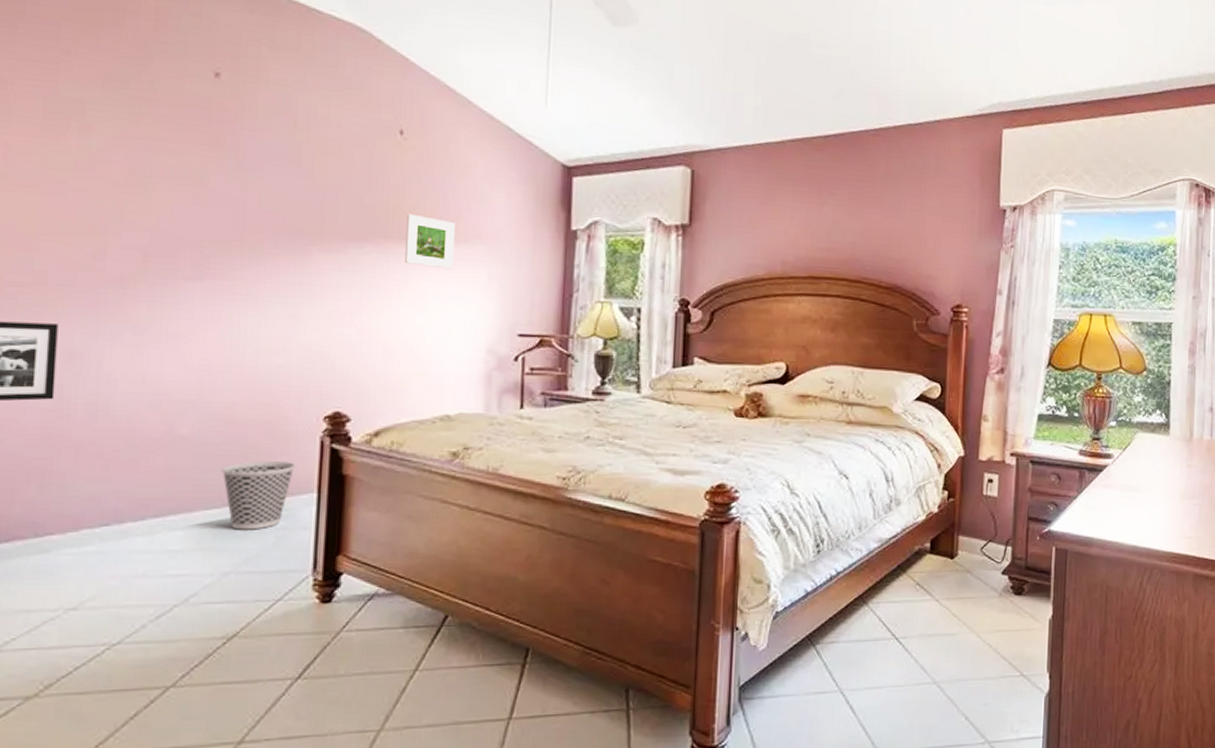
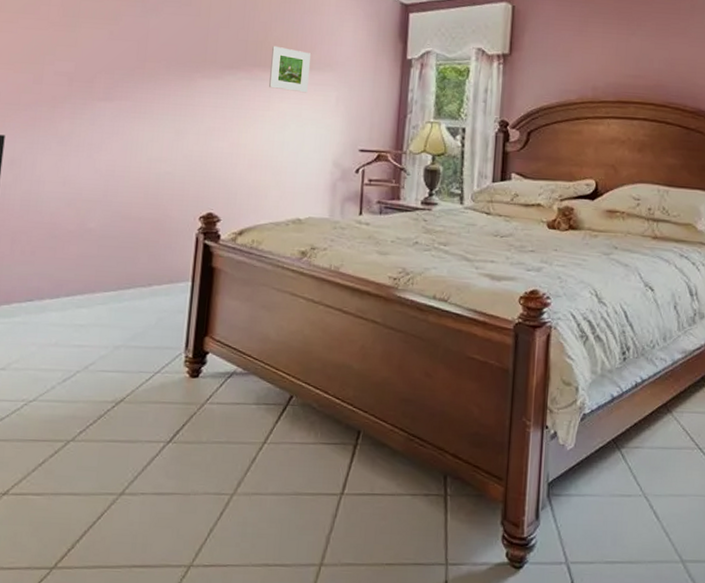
wastebasket: present [221,461,296,530] -> none [118,253,176,311]

